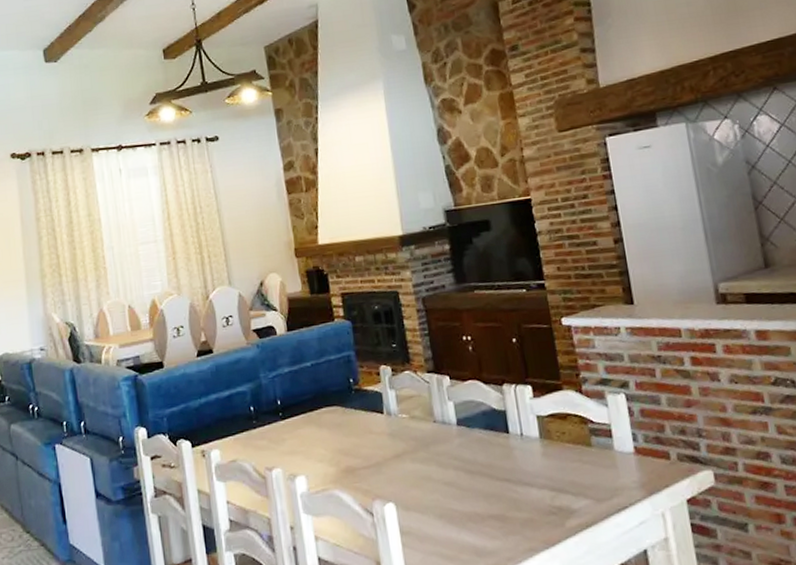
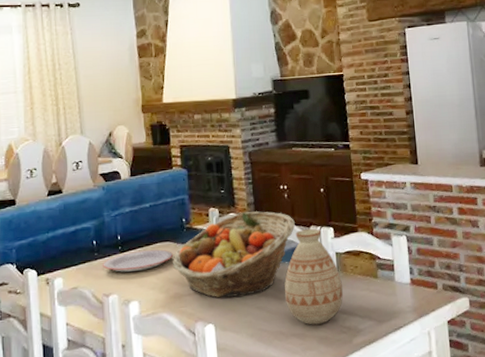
plate: none [262,415,342,442] -> present [103,249,174,272]
fruit basket: none [342,368,484,472] -> present [173,211,295,298]
vase: none [475,387,550,504] -> present [284,229,343,325]

